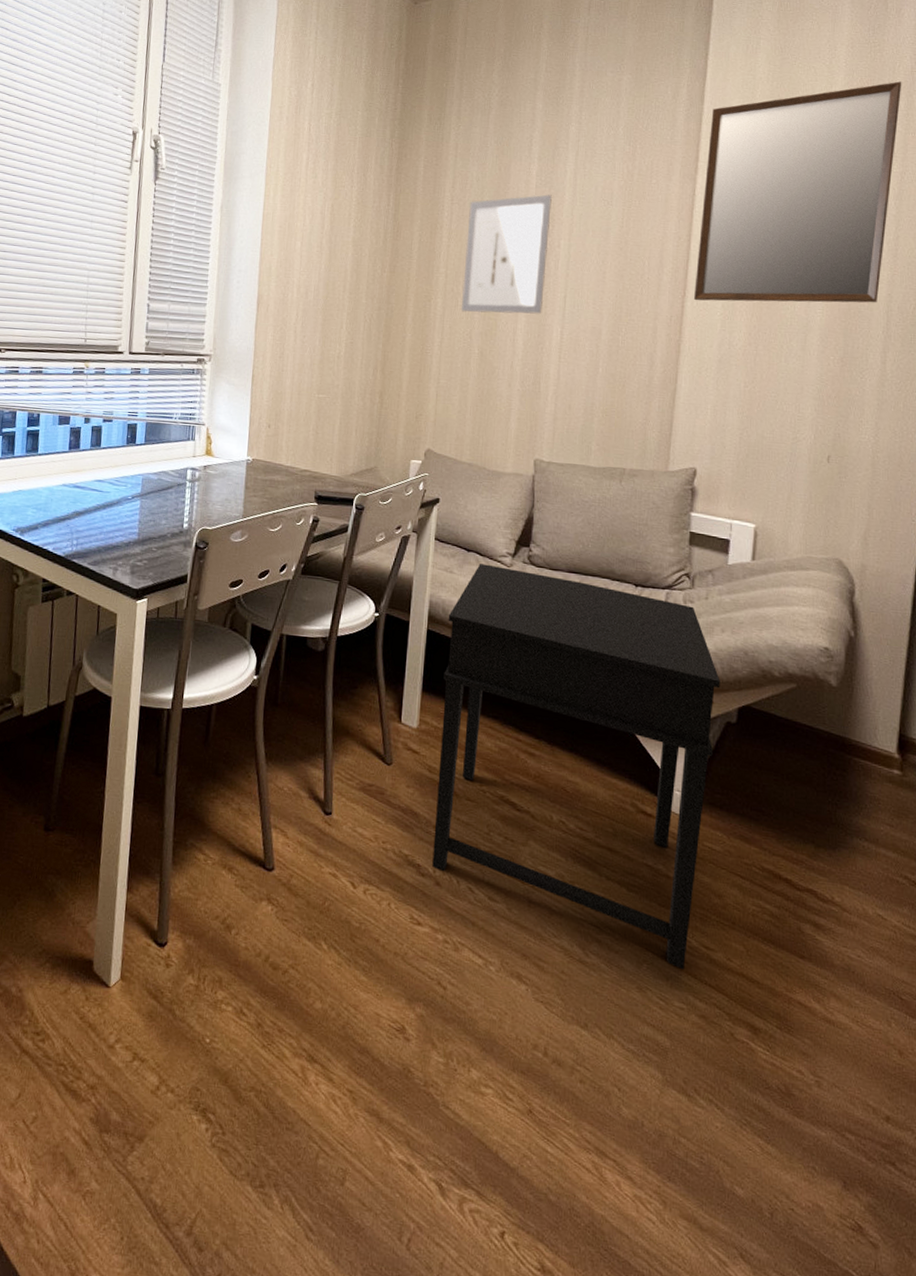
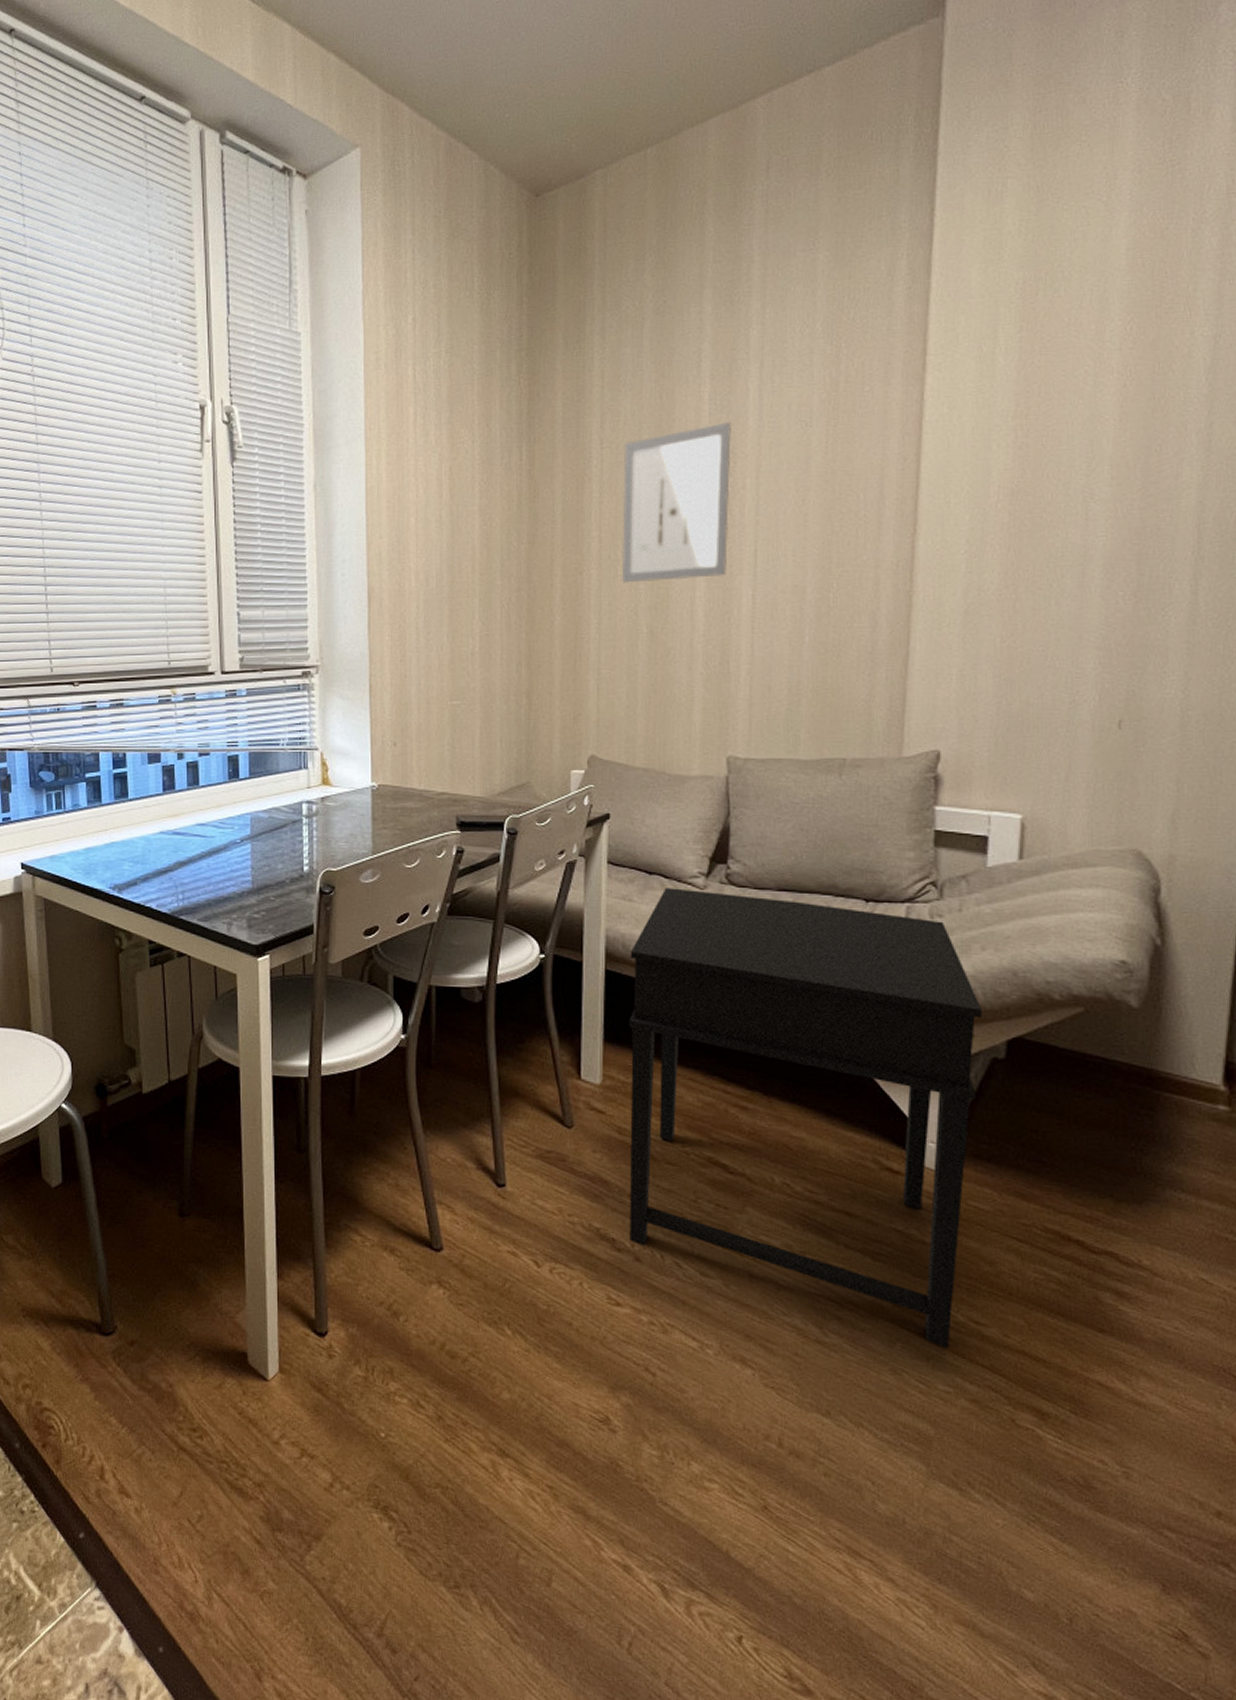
home mirror: present [693,81,902,303] -> none [927,210,1214,538]

